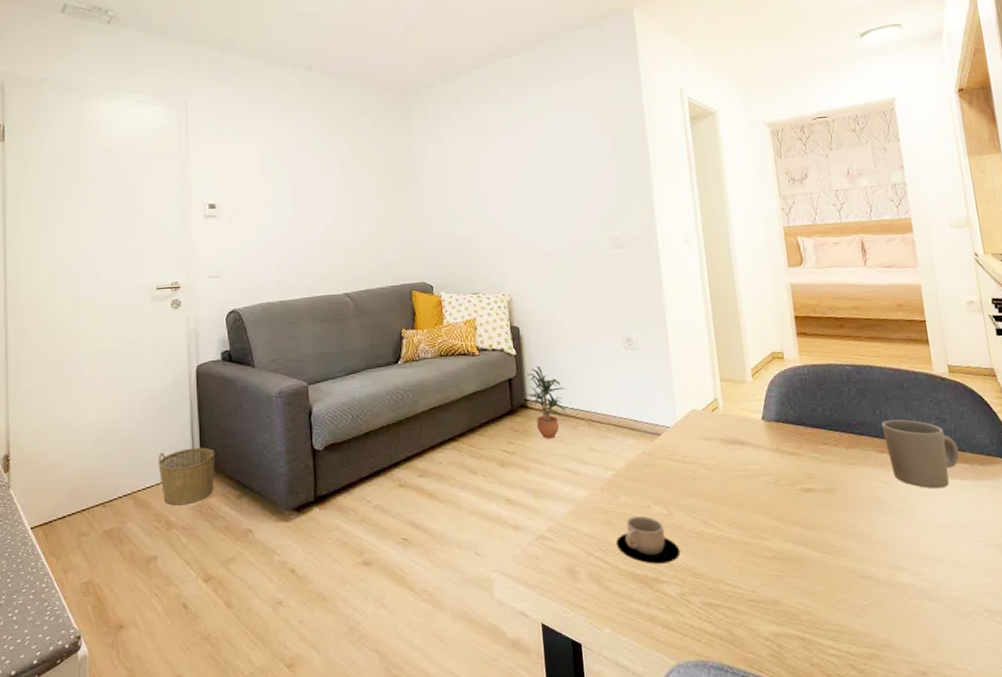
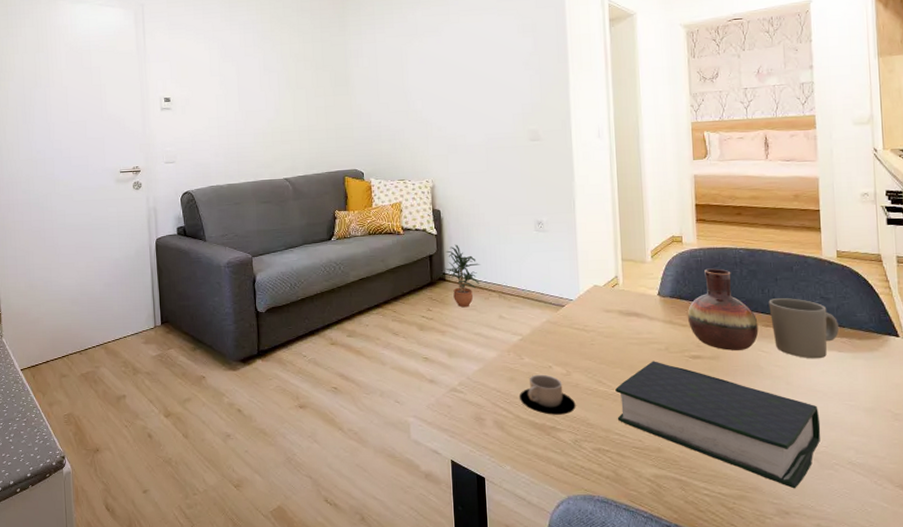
basket: present [158,447,216,506] -> none [125,307,174,355]
book: none [723,496,953,644] -> present [615,361,821,489]
vase: none [795,387,874,482] -> present [687,268,759,351]

